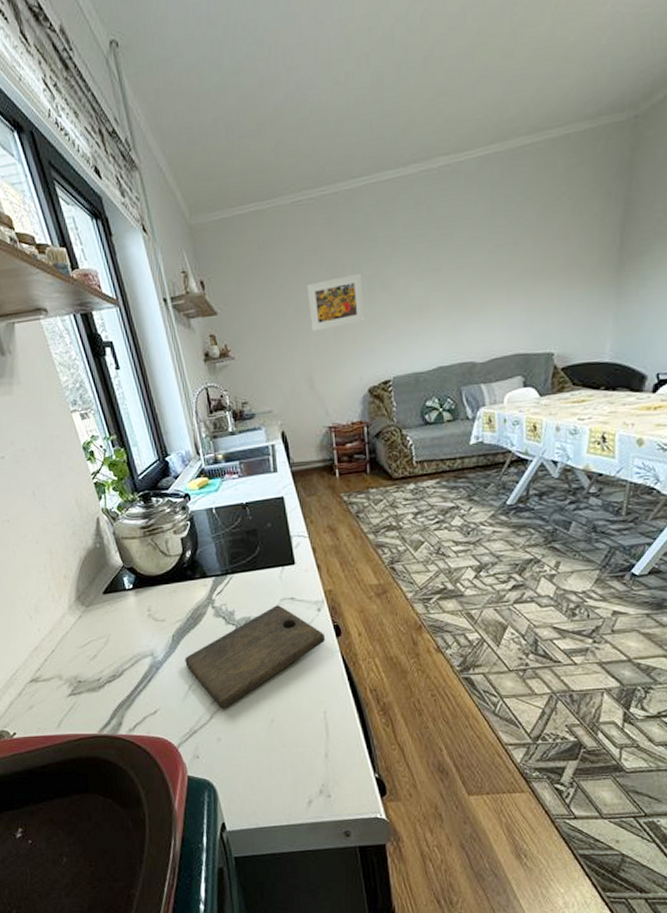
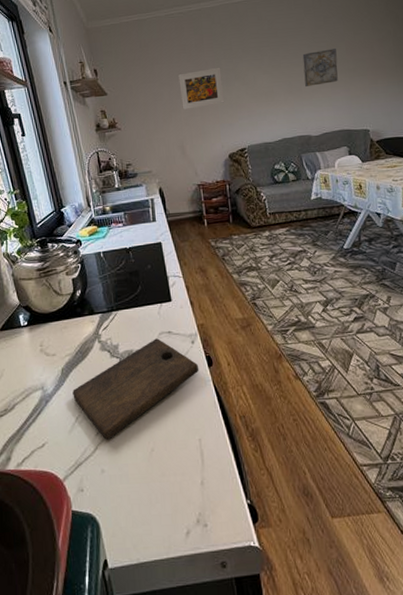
wall art: none [471,242,519,296] -> present [302,49,338,86]

